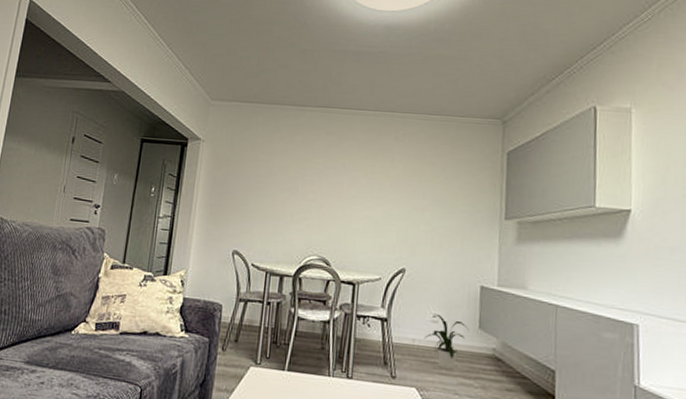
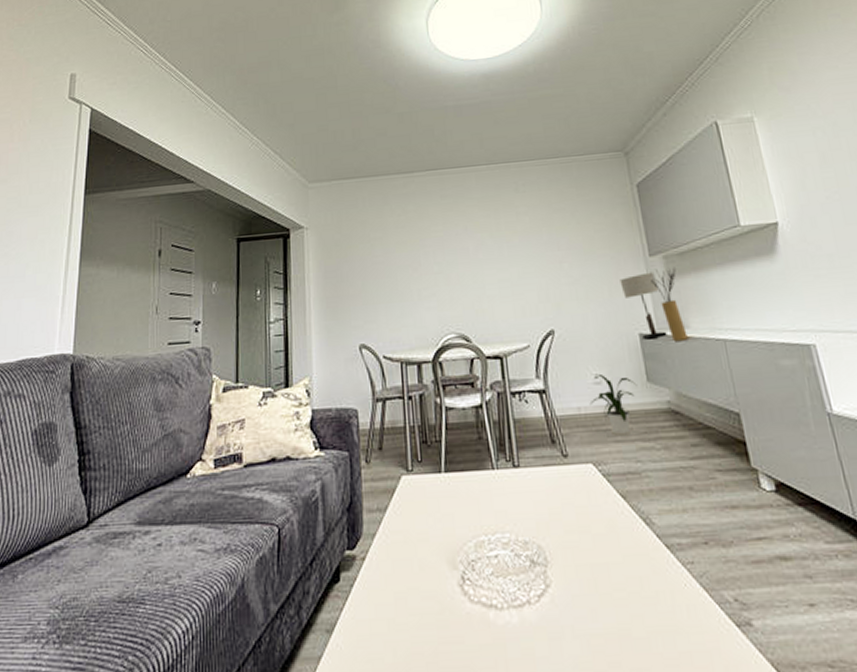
table lamp: none [473,233,507,293] -> present [620,272,667,340]
vase: none [501,233,527,300] -> present [650,267,688,342]

